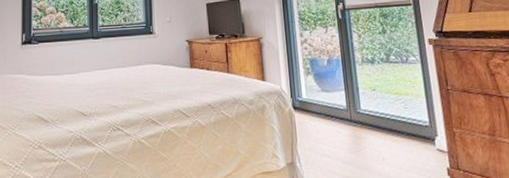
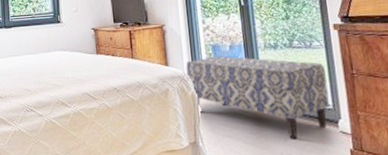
bench: none [283,70,426,158] -> present [186,56,330,139]

